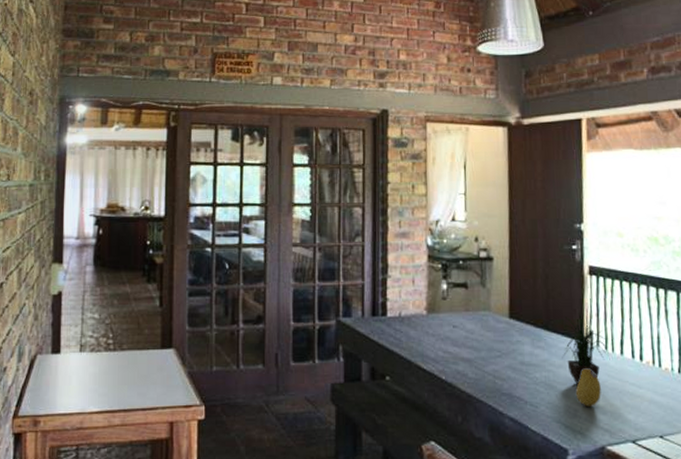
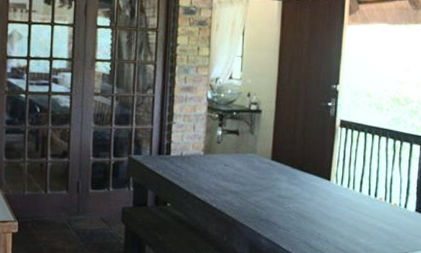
potted plant: present [562,296,609,384] -> none [312,144,350,214]
fruit: present [575,368,601,406] -> none [320,202,341,231]

